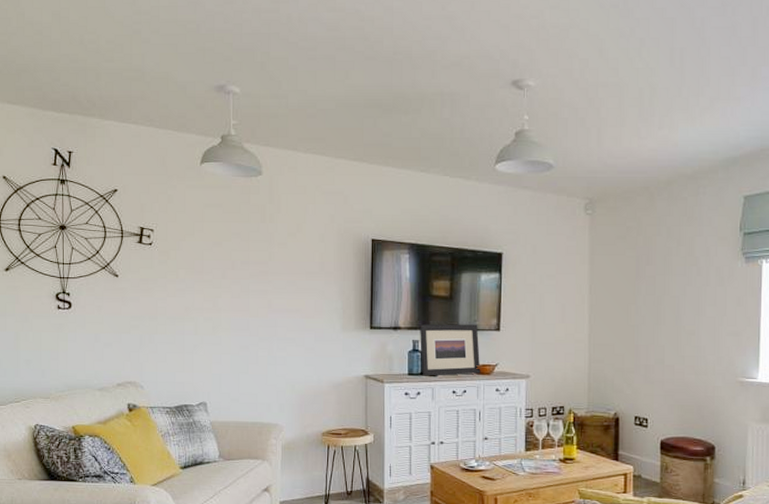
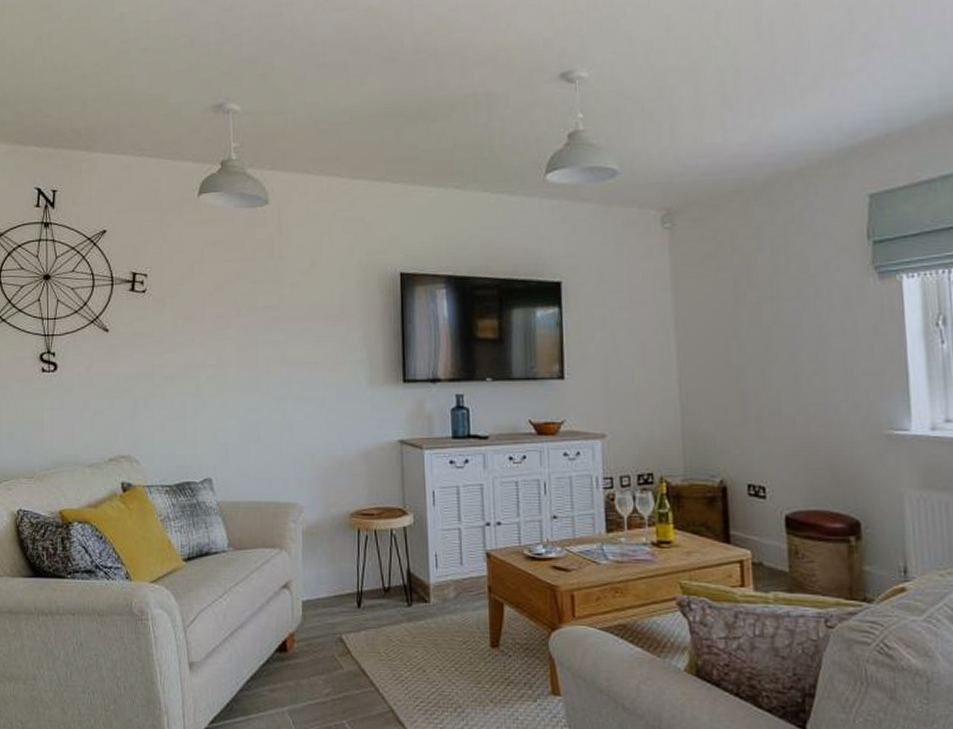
picture frame: present [420,324,481,376] -> none [464,372,543,439]

